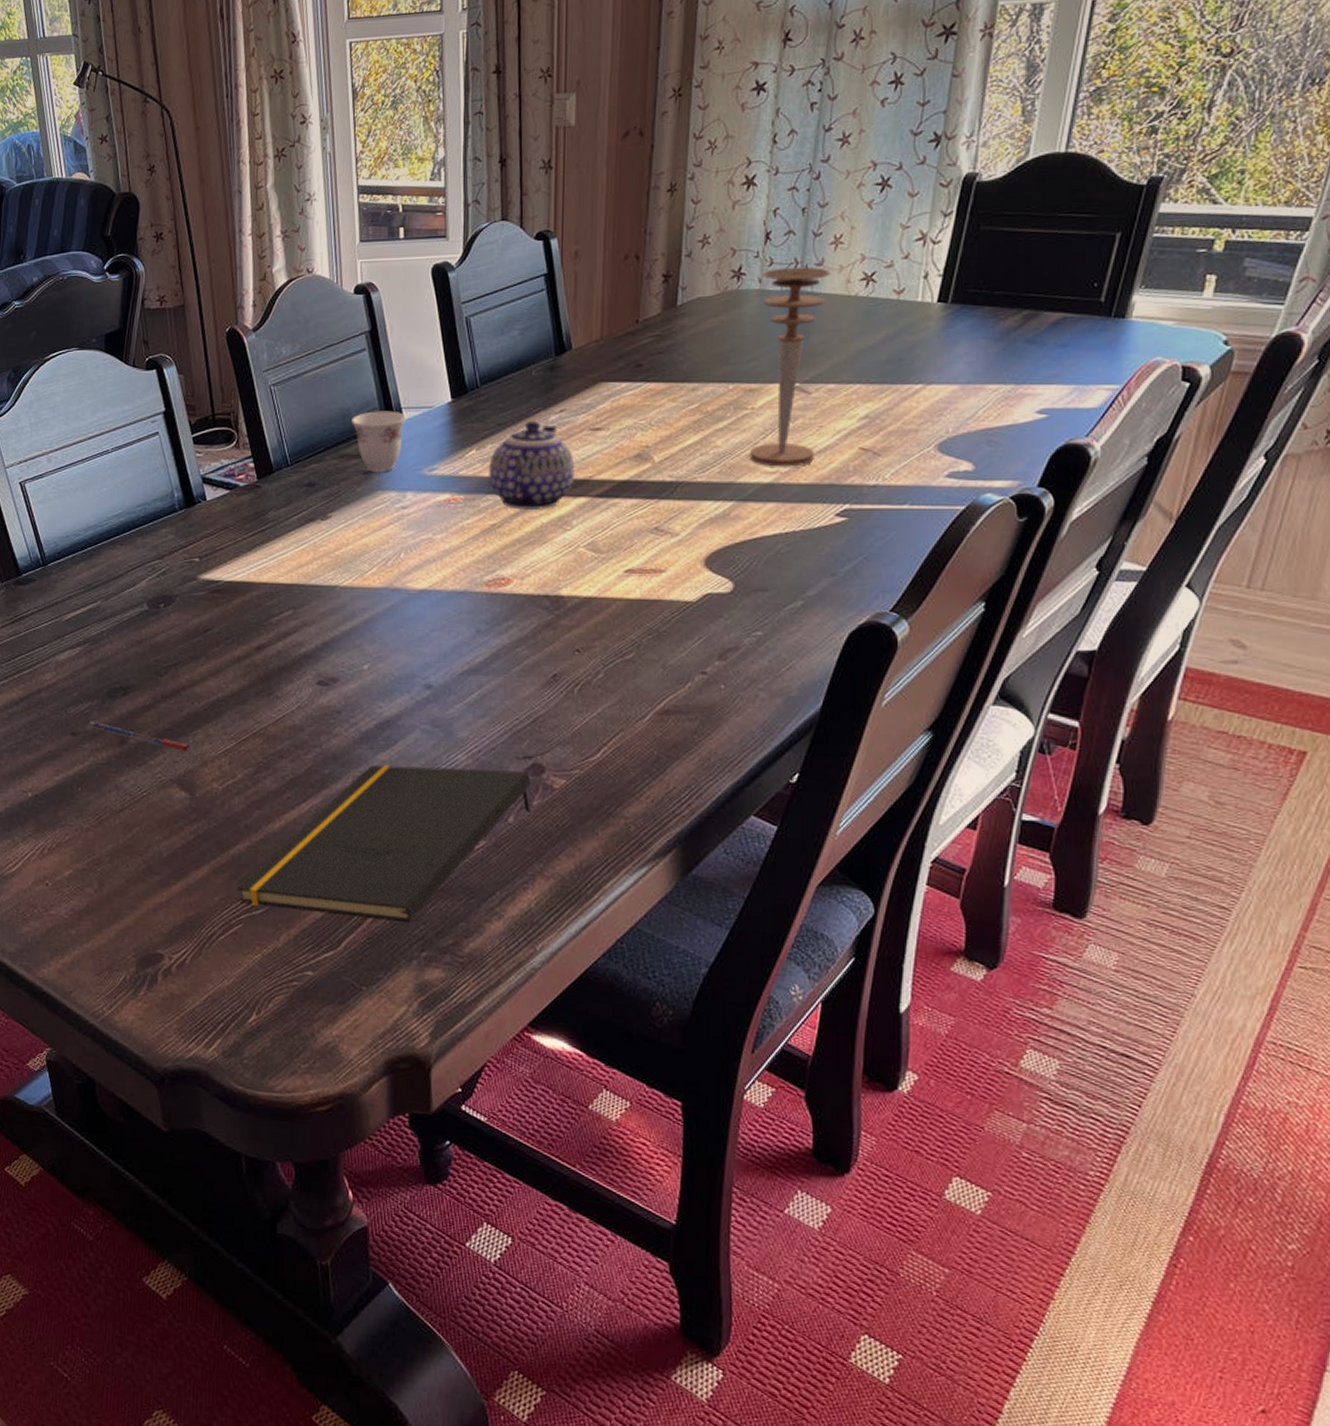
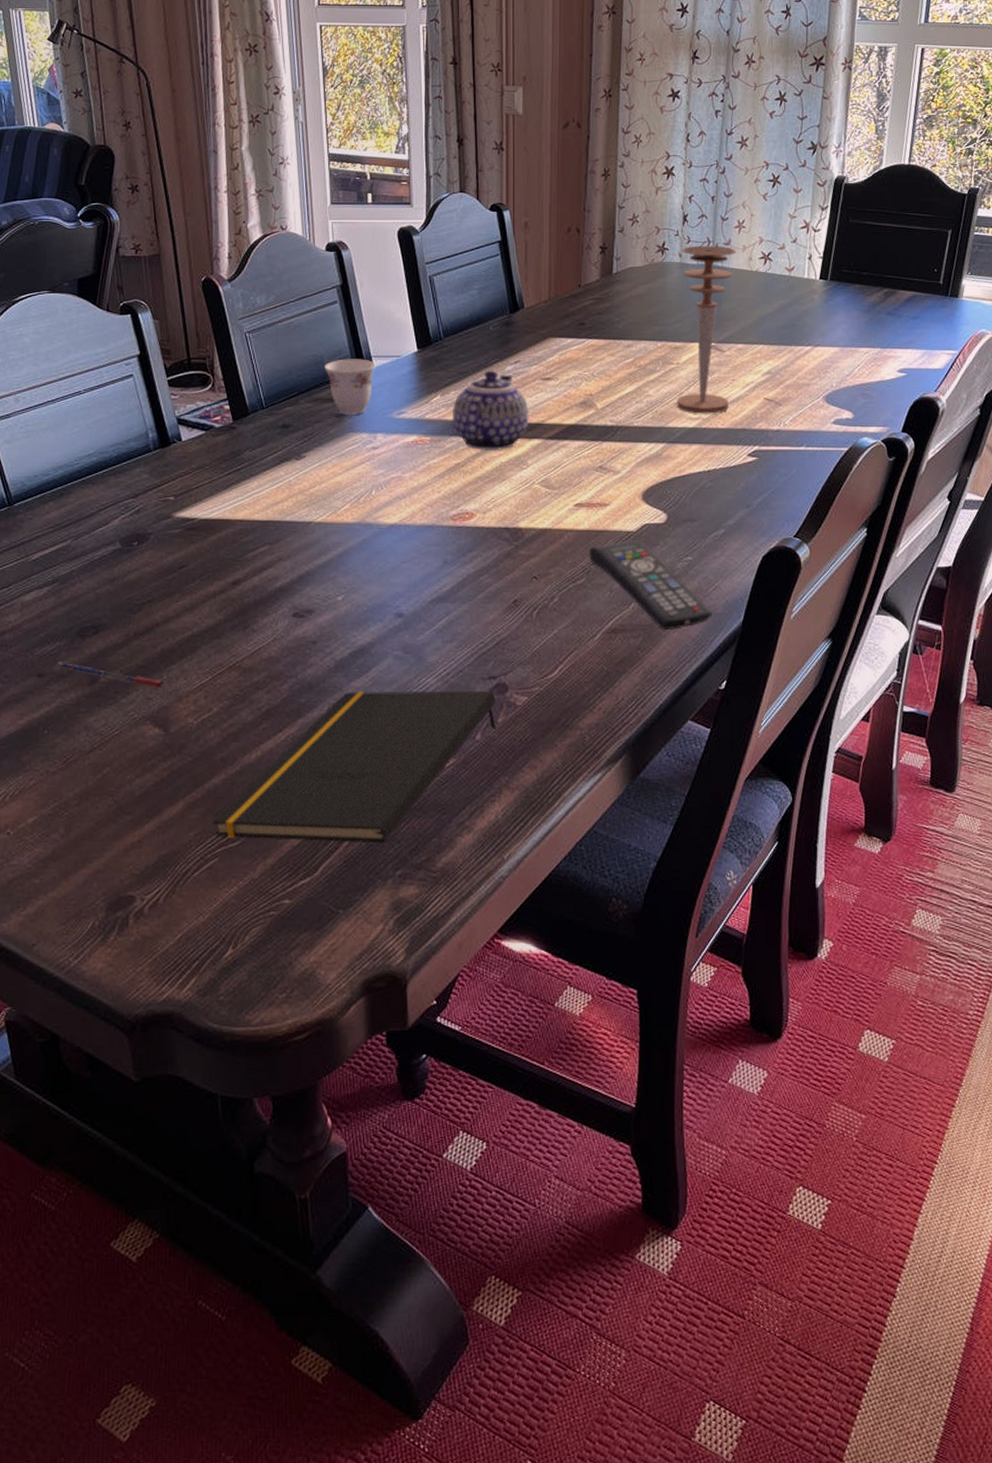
remote control: none [639,610,785,714] -> present [588,539,712,630]

